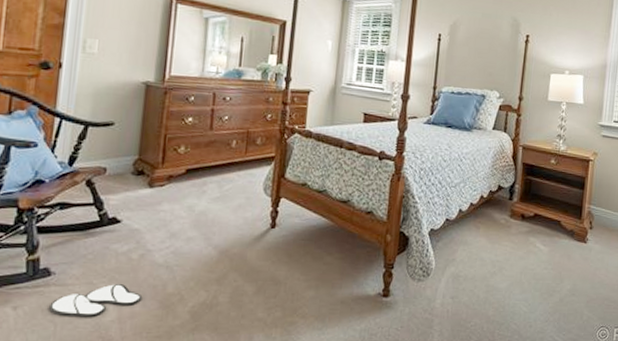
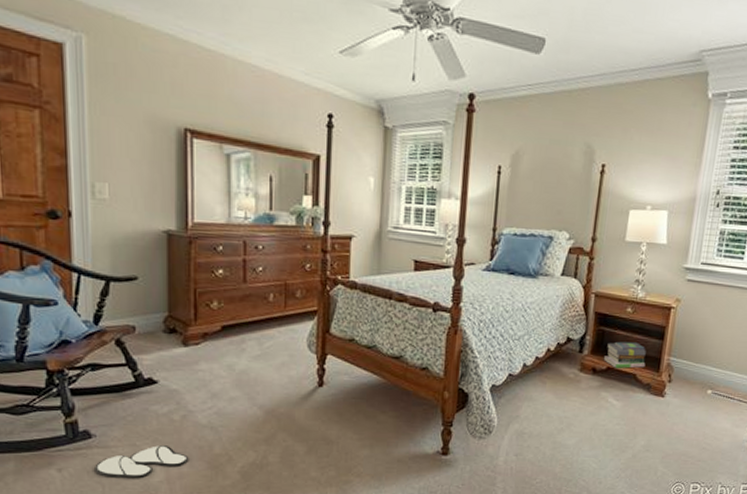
books: none [532,190,569,216] -> present [604,341,646,369]

